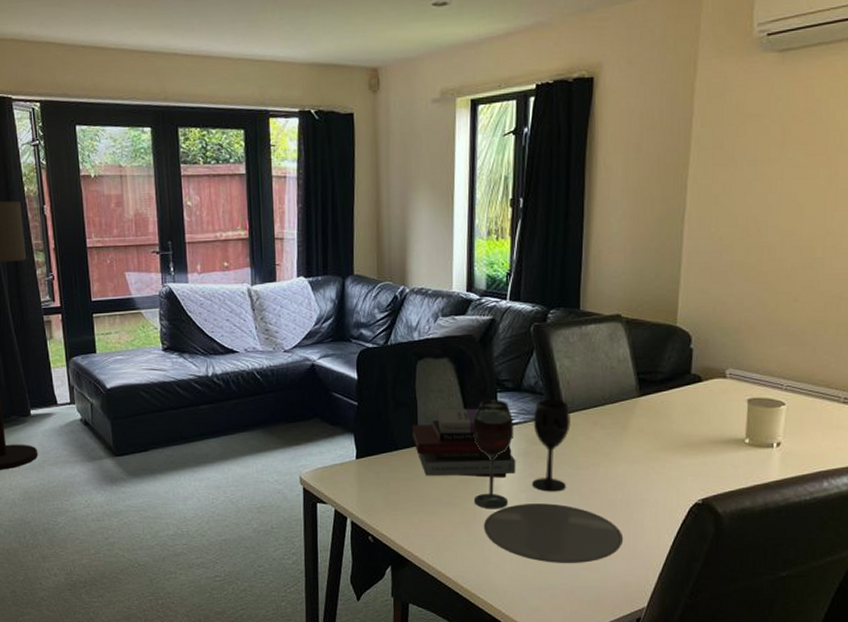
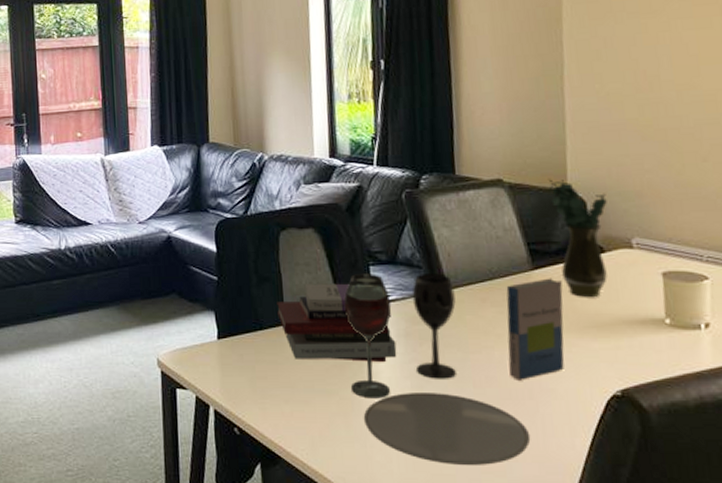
book: none [610,404,663,492] -> present [506,278,565,380]
vase: none [660,315,709,420] -> present [547,179,607,297]

